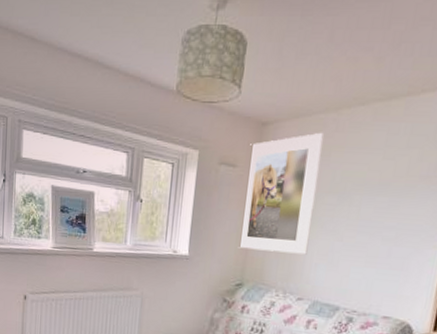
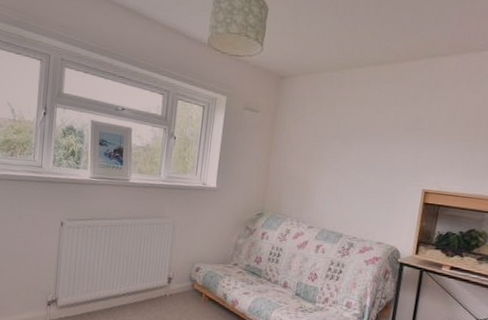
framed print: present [237,132,325,255] -> none [259,87,331,189]

